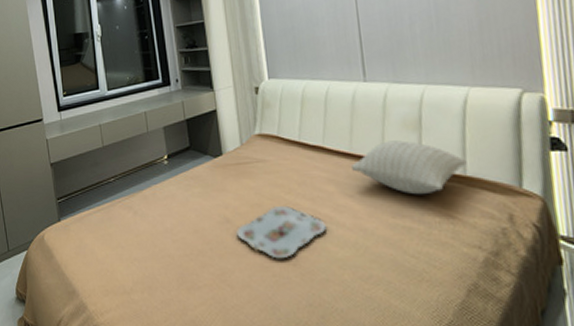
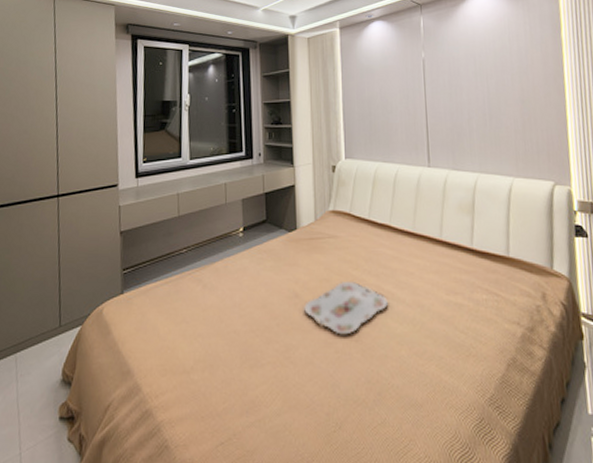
pillow: present [350,140,467,195] -> none [412,222,510,274]

